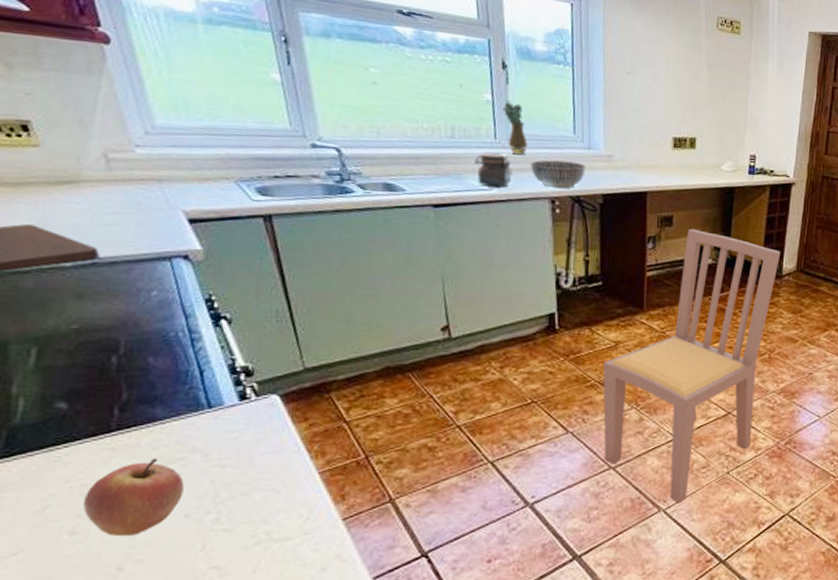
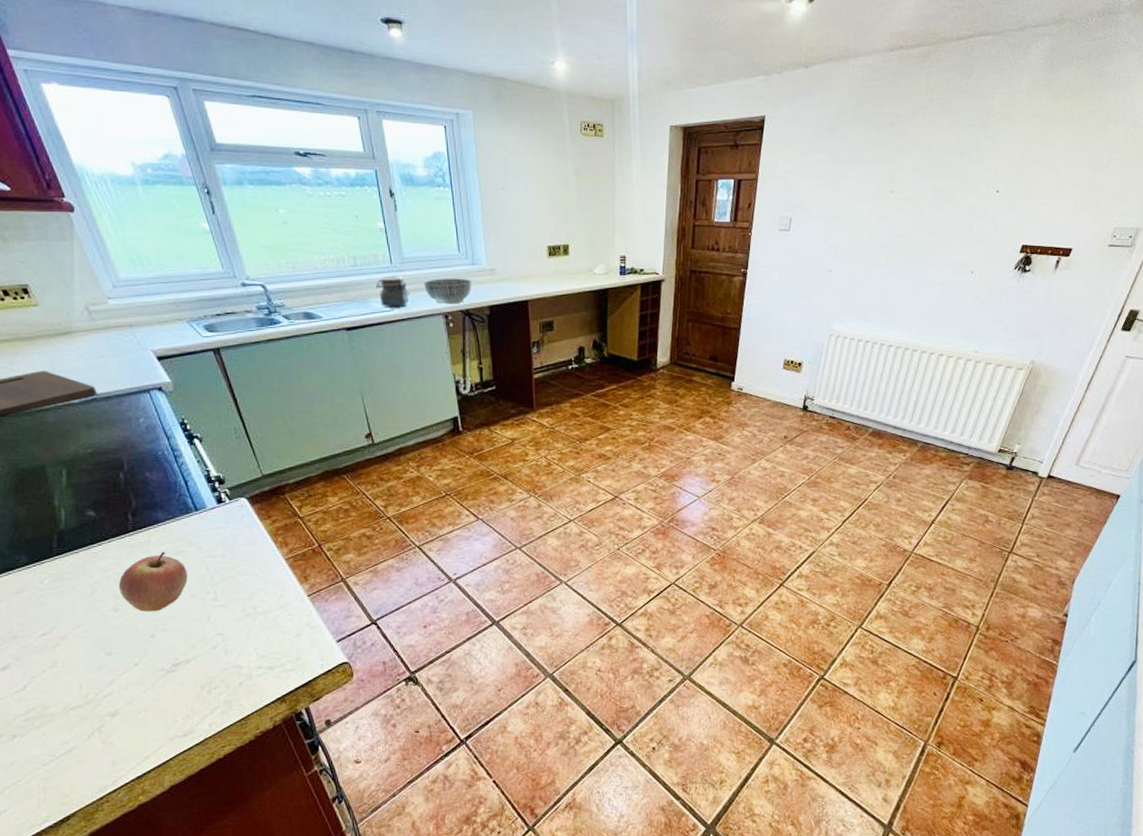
vase: present [502,99,528,155] -> none [394,226,420,277]
dining chair: present [603,228,781,504] -> none [503,331,655,577]

